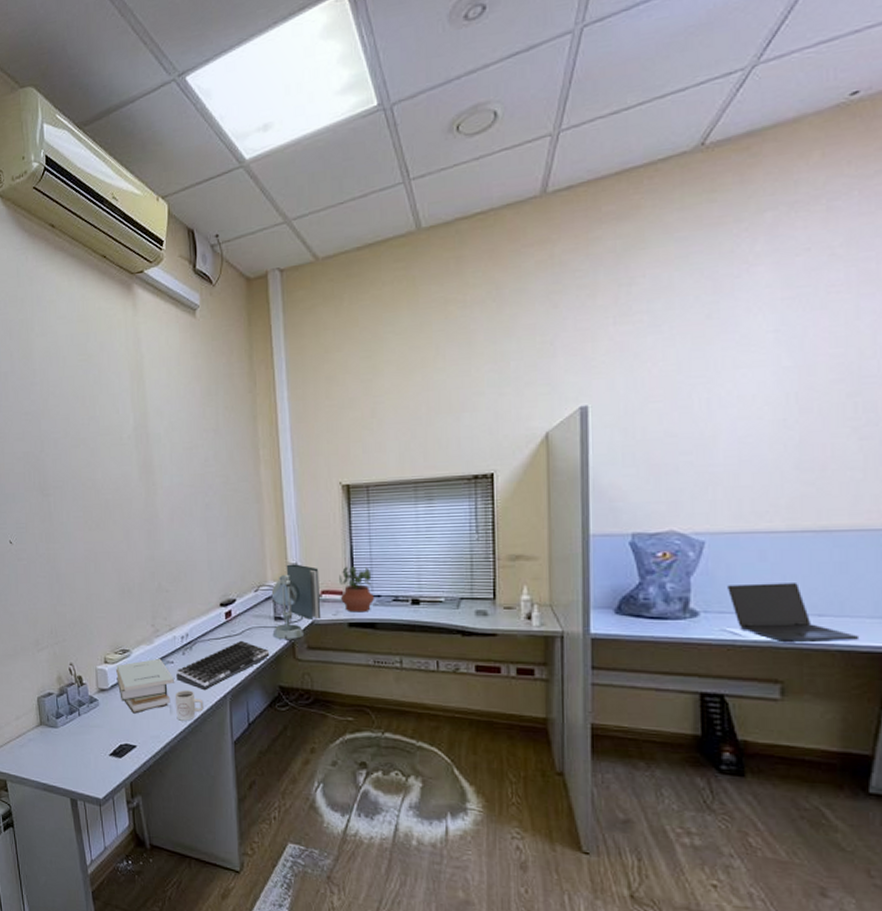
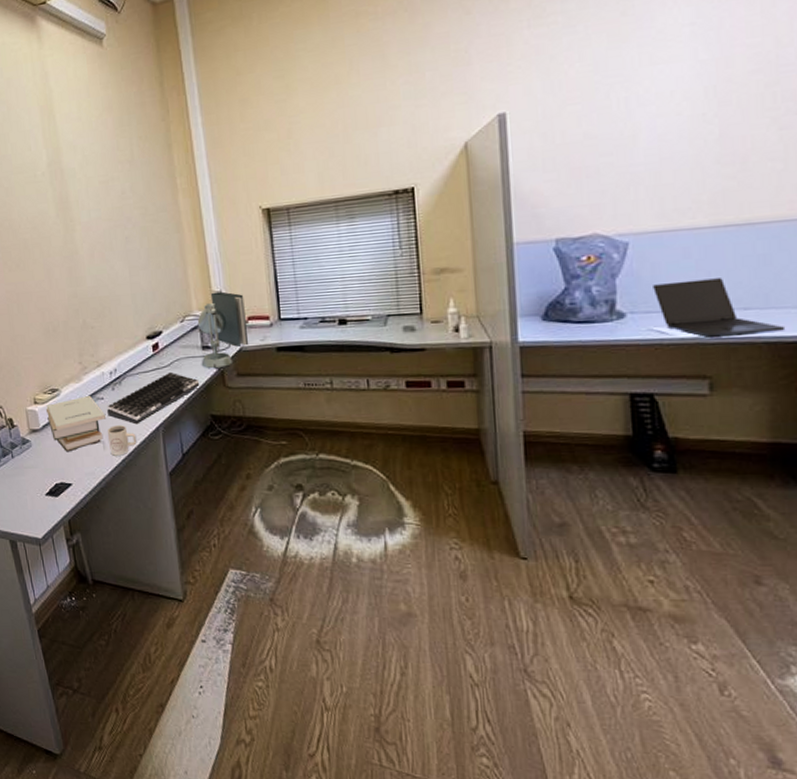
potted plant: present [339,566,375,613] -> none [264,290,302,337]

